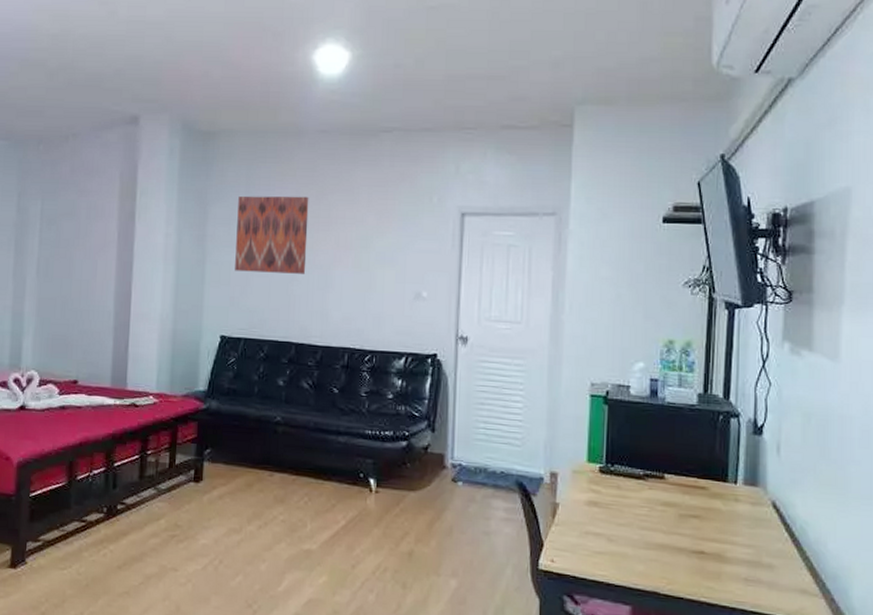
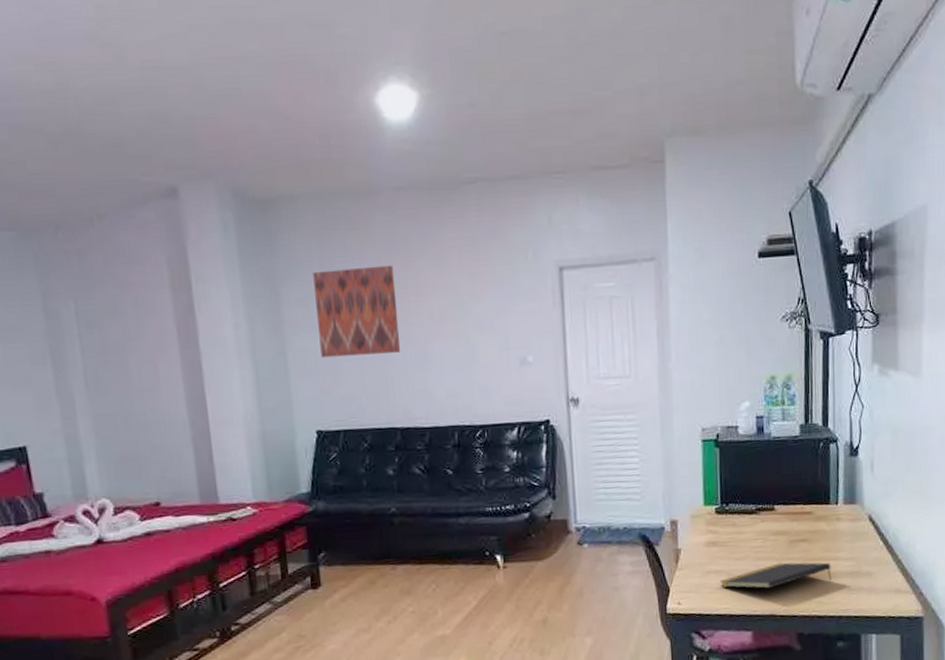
notepad: none [599,536,726,566] -> present [720,562,832,589]

